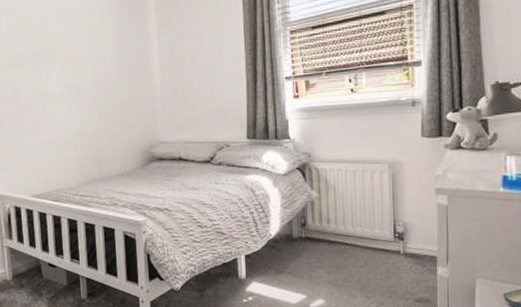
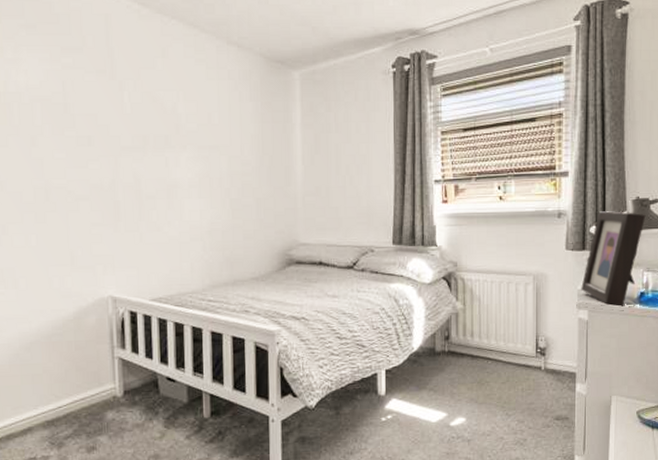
picture frame: none [439,97,507,191] -> present [581,211,646,307]

